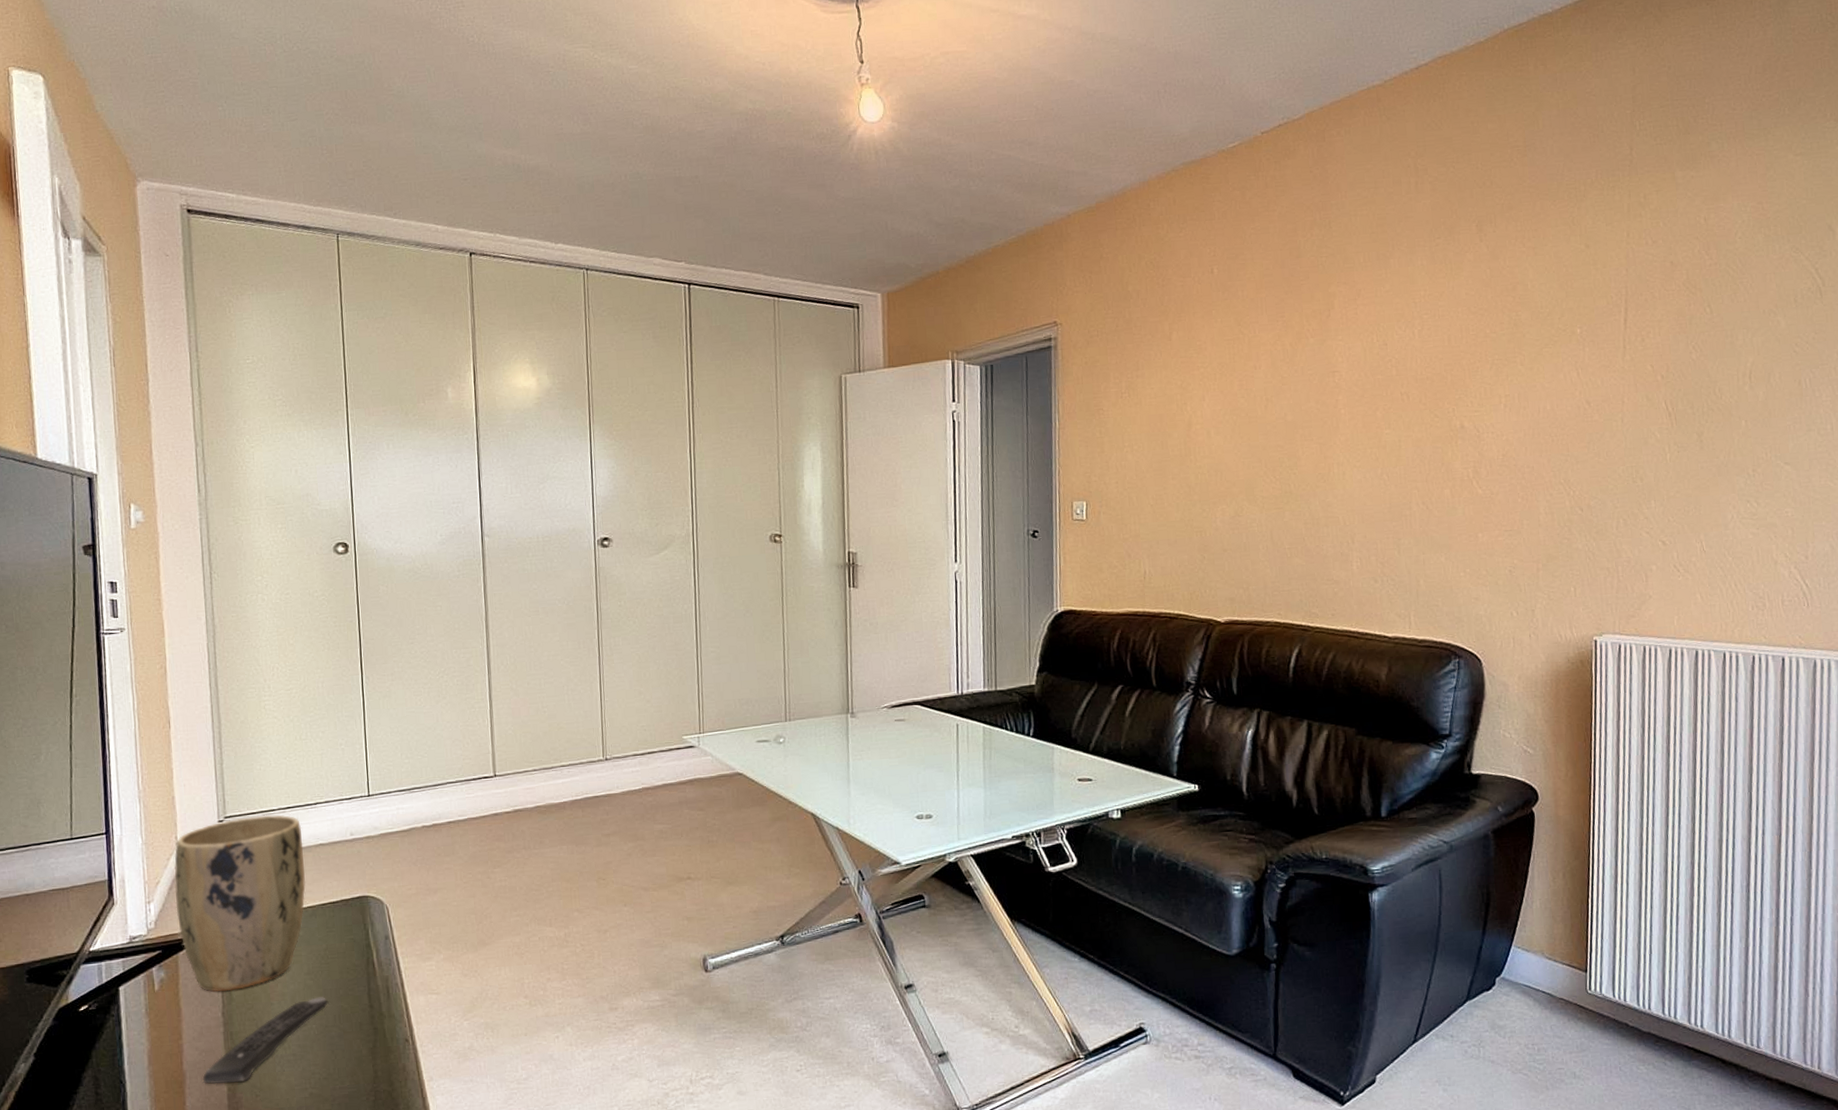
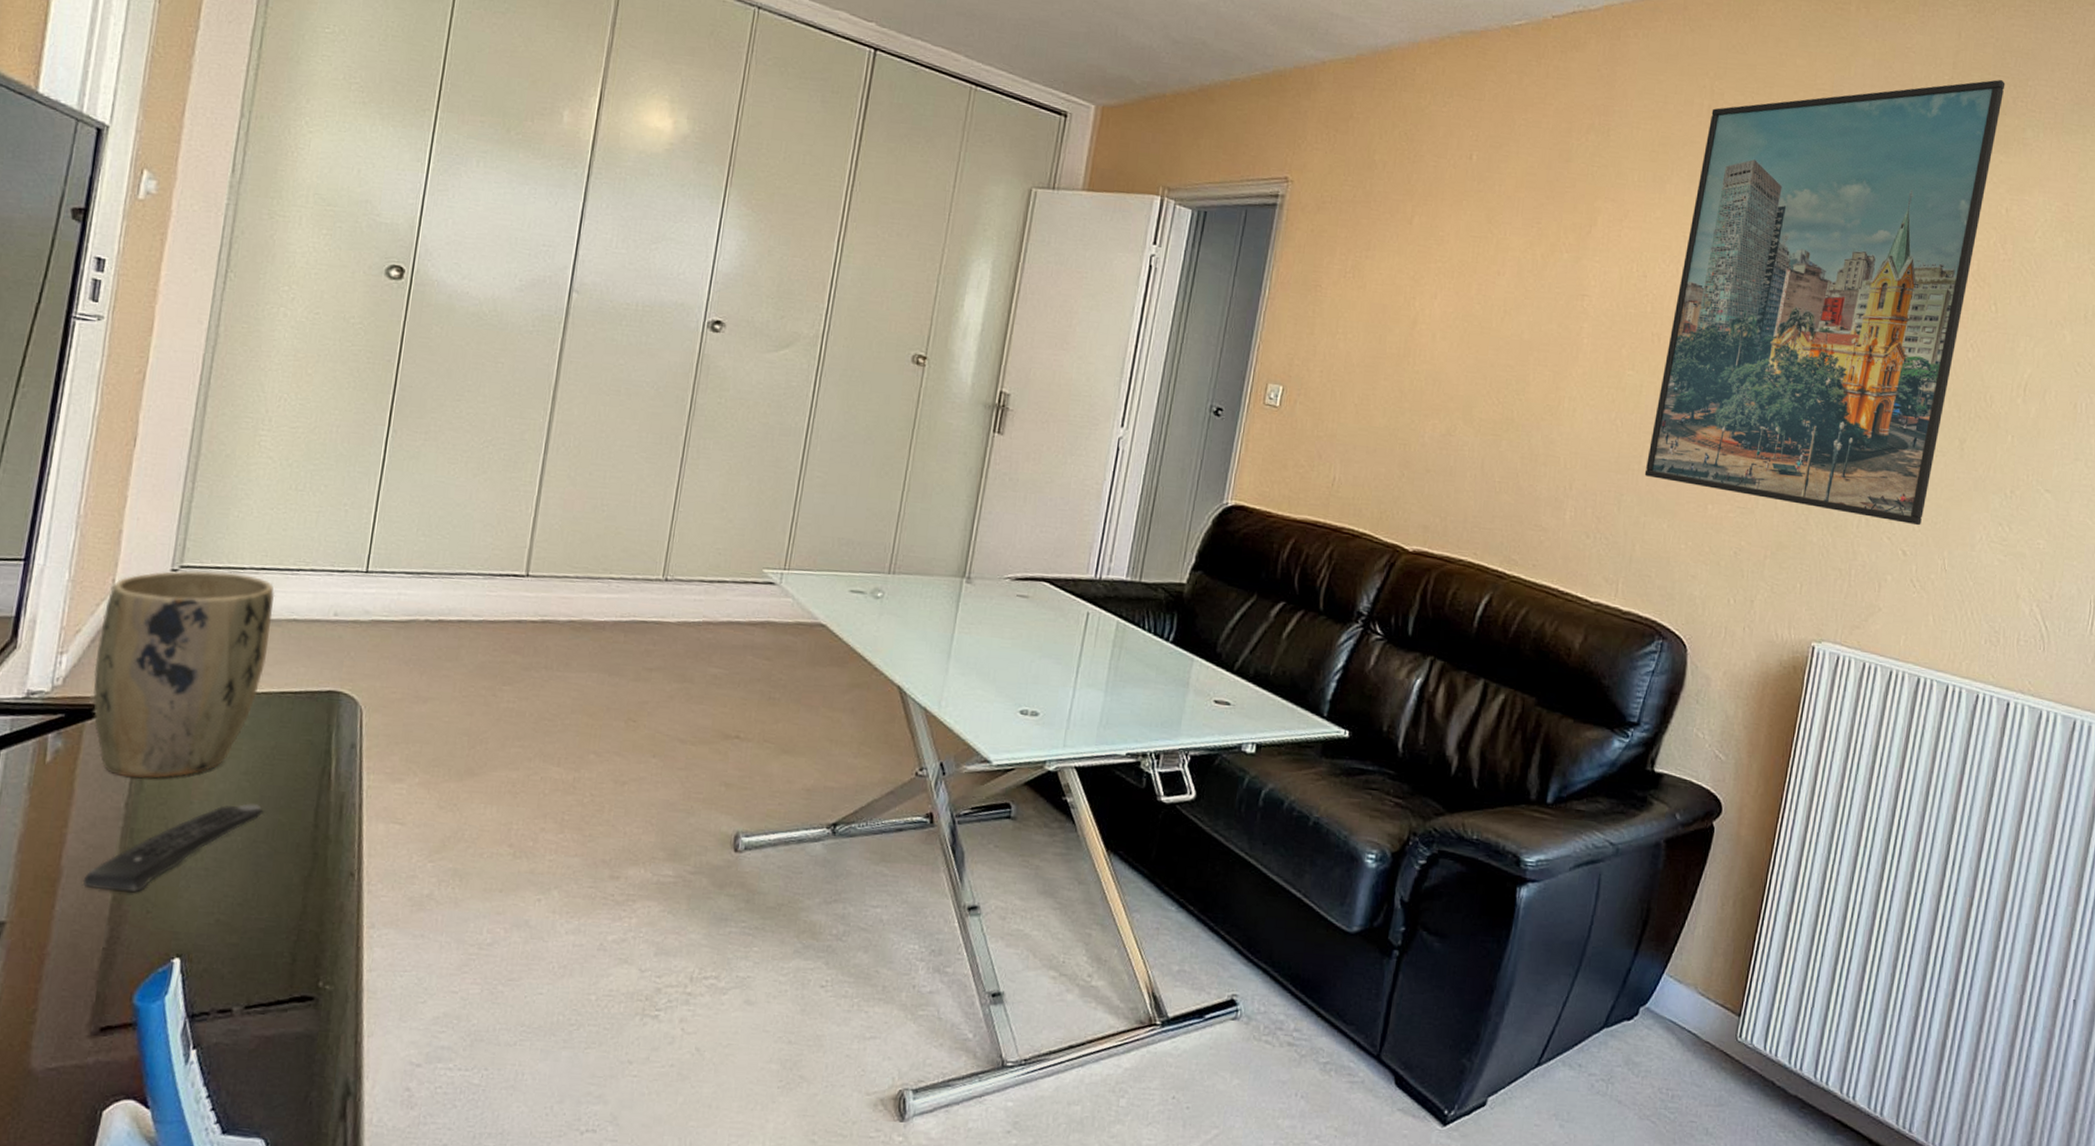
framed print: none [1416,103,1684,520] -> present [1644,80,2006,526]

